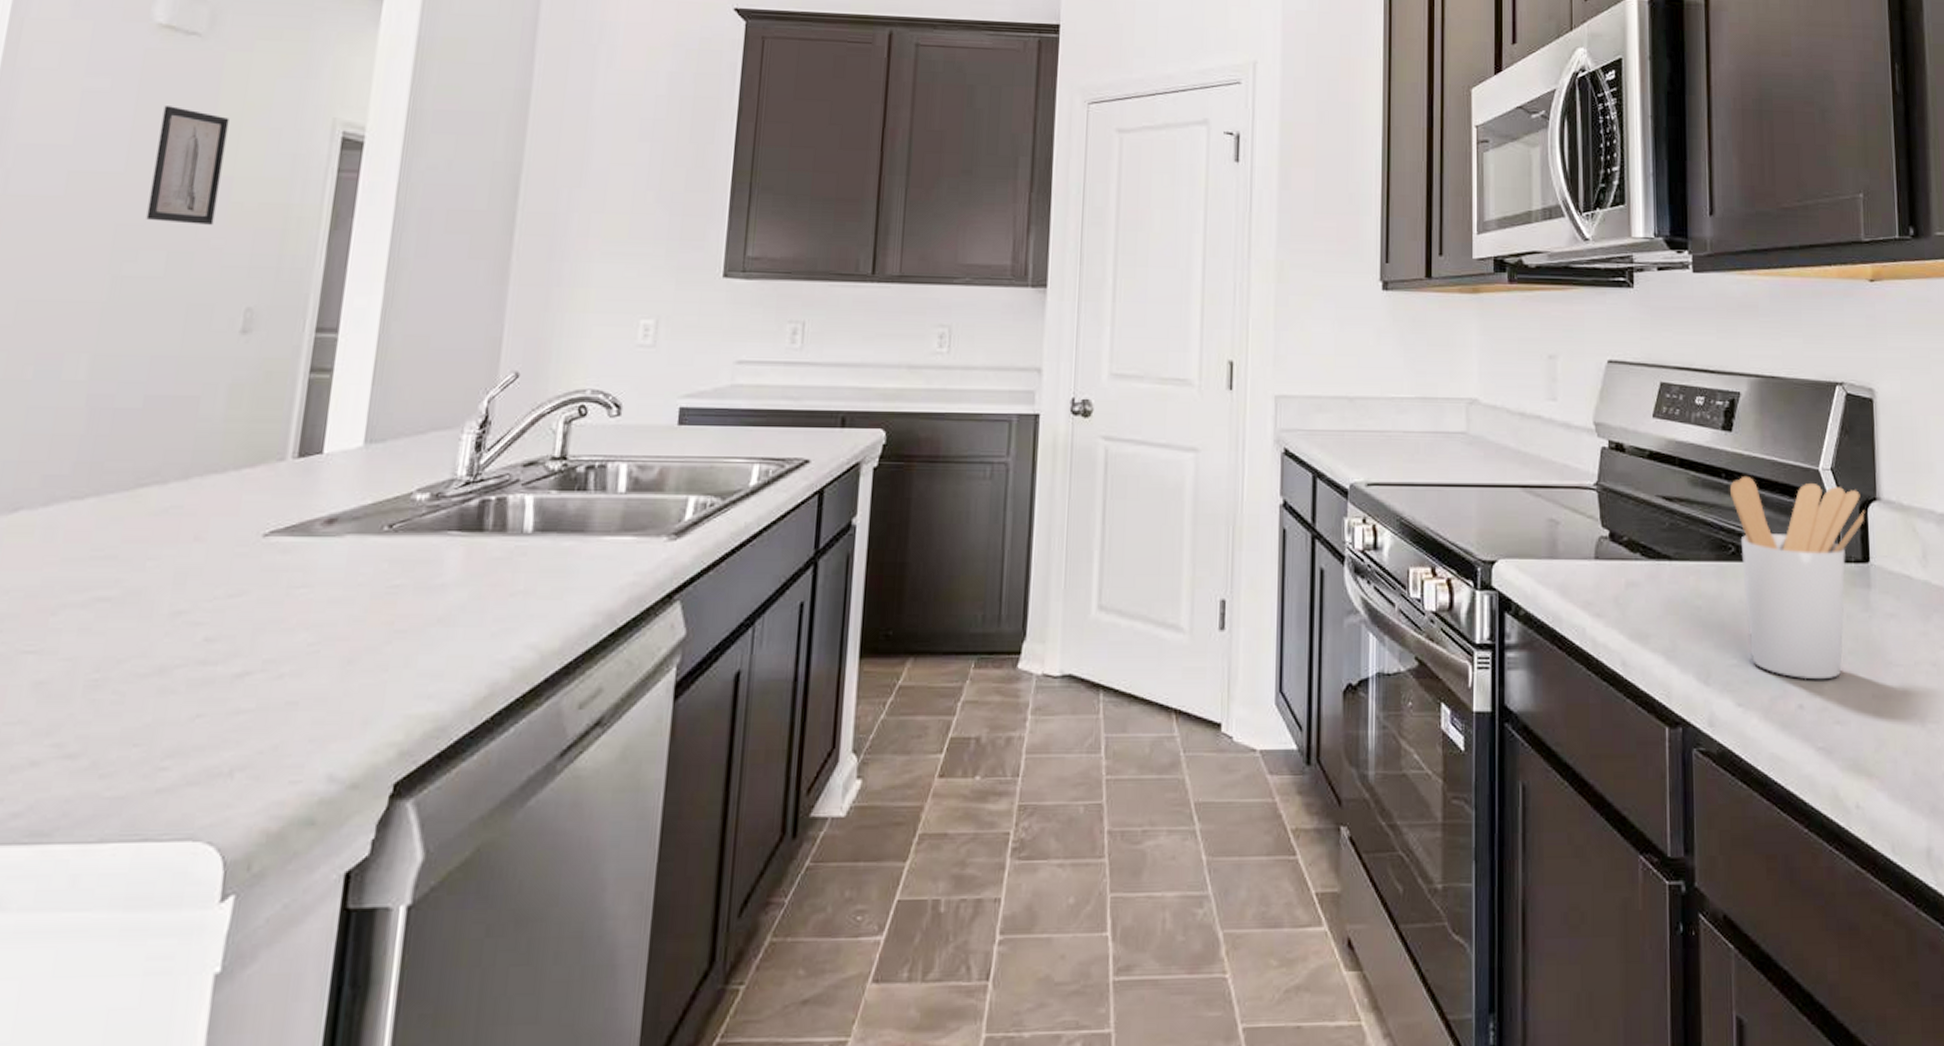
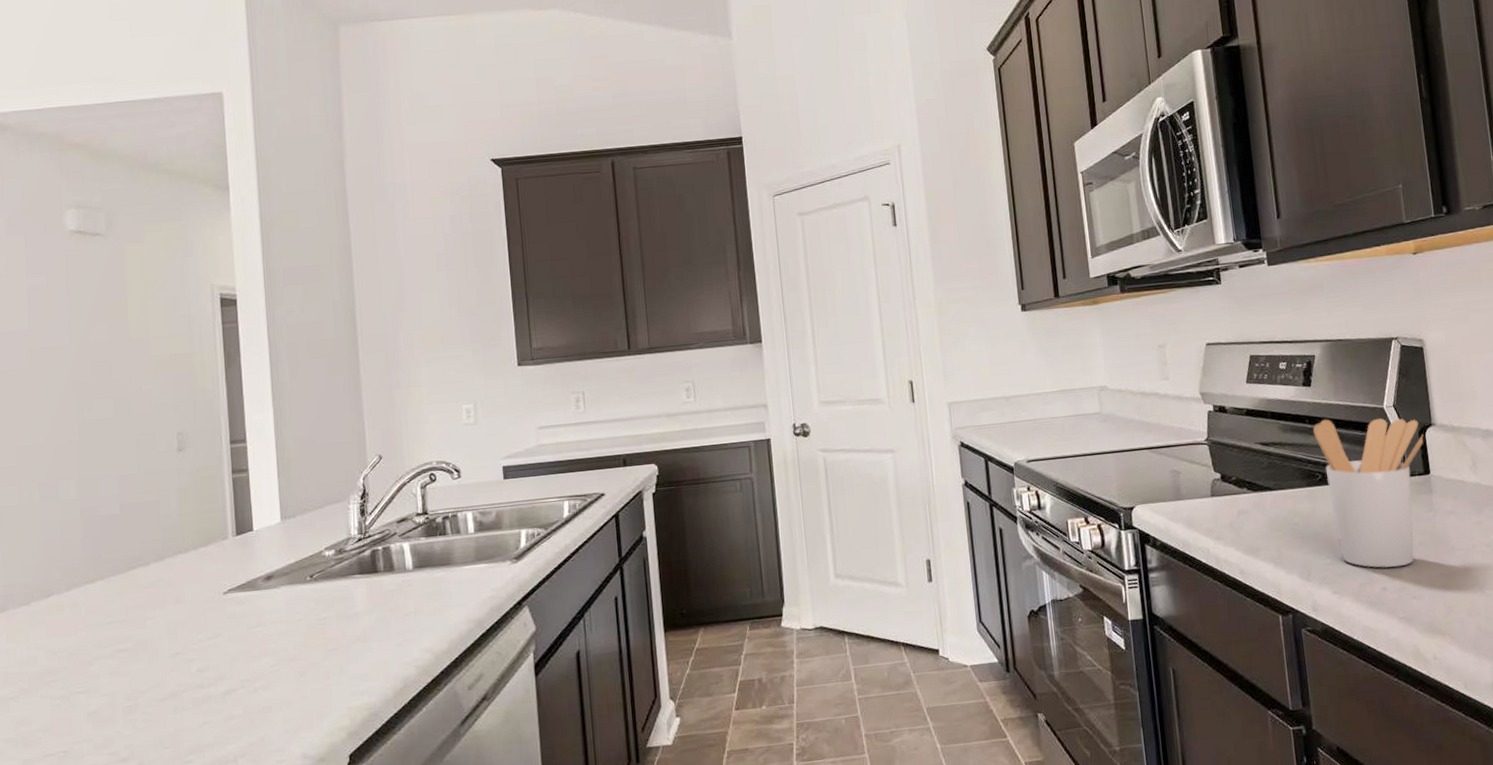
wall art: present [146,106,230,225] -> none [88,291,141,378]

